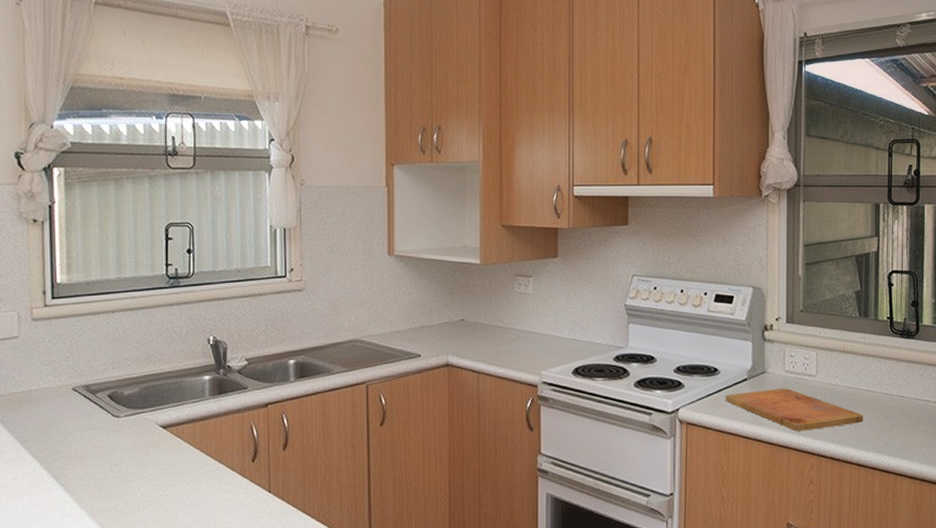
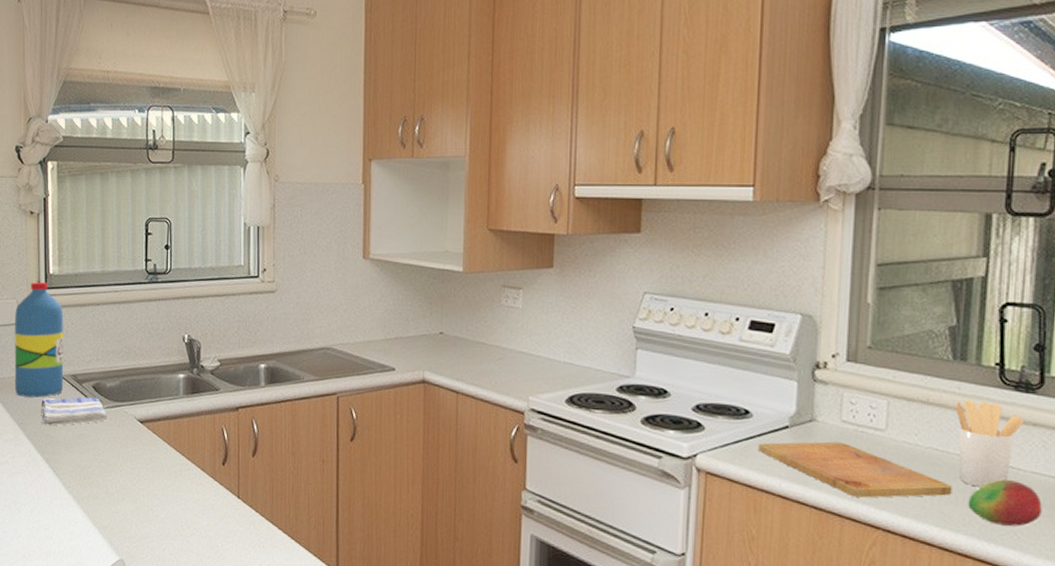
water bottle: none [15,292,75,413] -> present [14,282,64,398]
dish towel: none [48,407,125,441] -> present [41,397,107,426]
utensil holder: none [863,346,908,414] -> present [956,399,1025,487]
fruit: none [874,406,922,442] -> present [968,480,1042,526]

